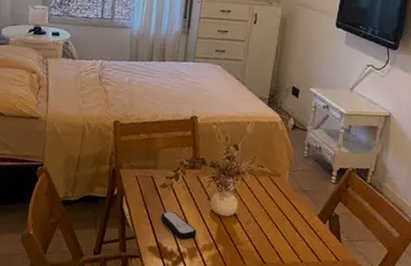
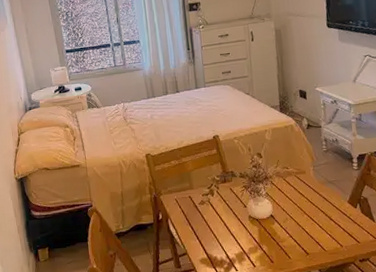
remote control: present [160,210,197,240] -> none [205,223,241,247]

